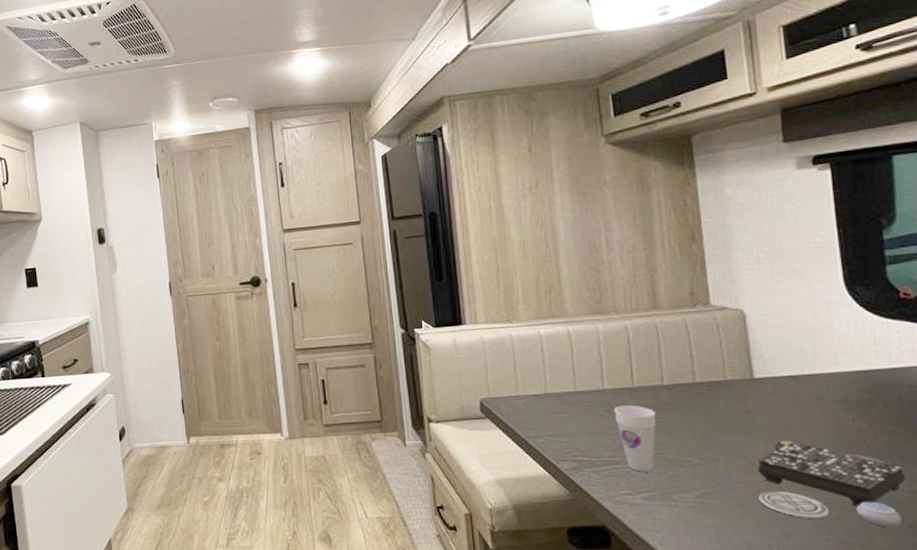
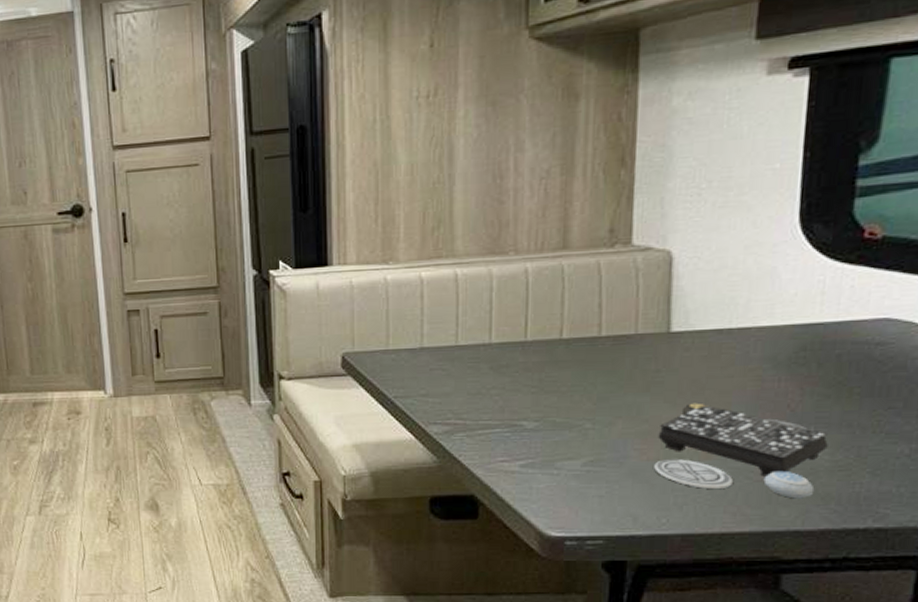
cup: present [614,405,657,472] -> none [499,361,548,437]

